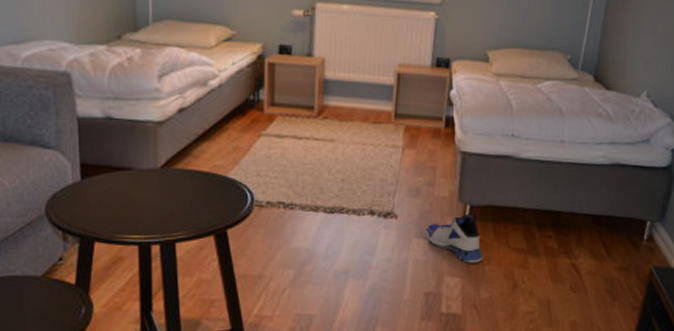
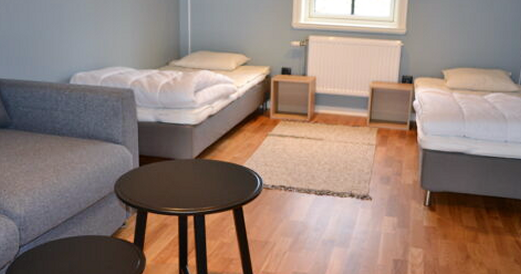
sneaker: present [425,213,483,263] -> none [394,198,441,237]

